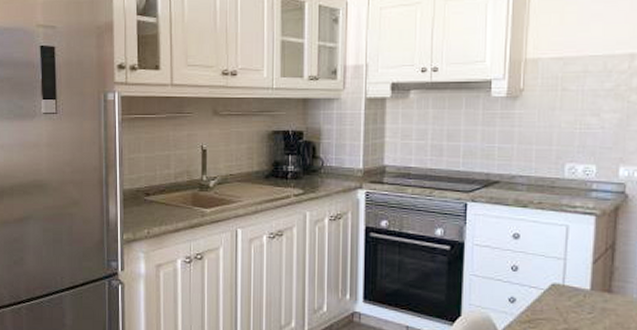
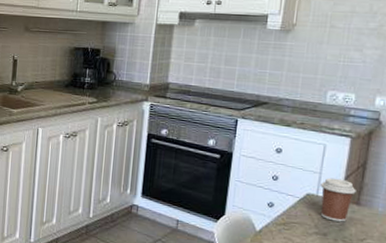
coffee cup: none [566,263,606,314] -> present [320,177,356,222]

